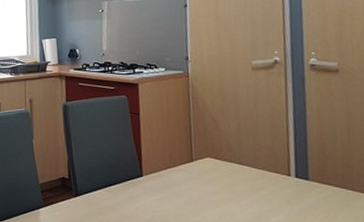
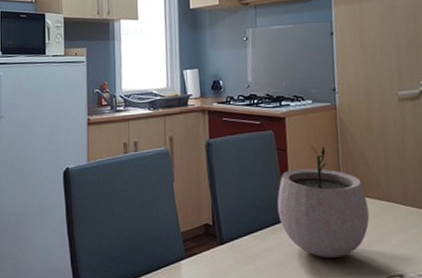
plant pot: none [129,111,220,213] -> present [277,146,370,258]

